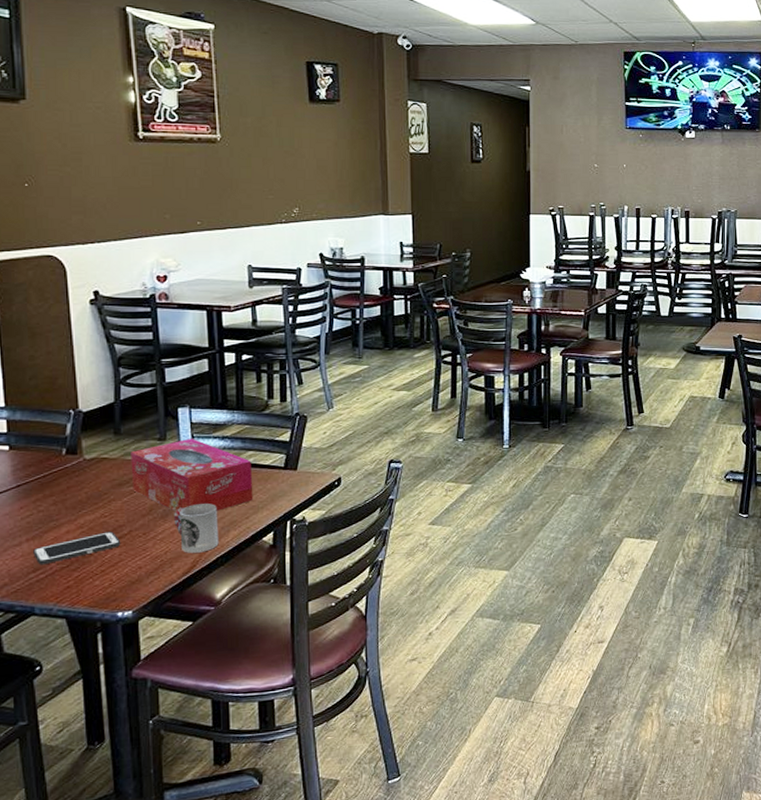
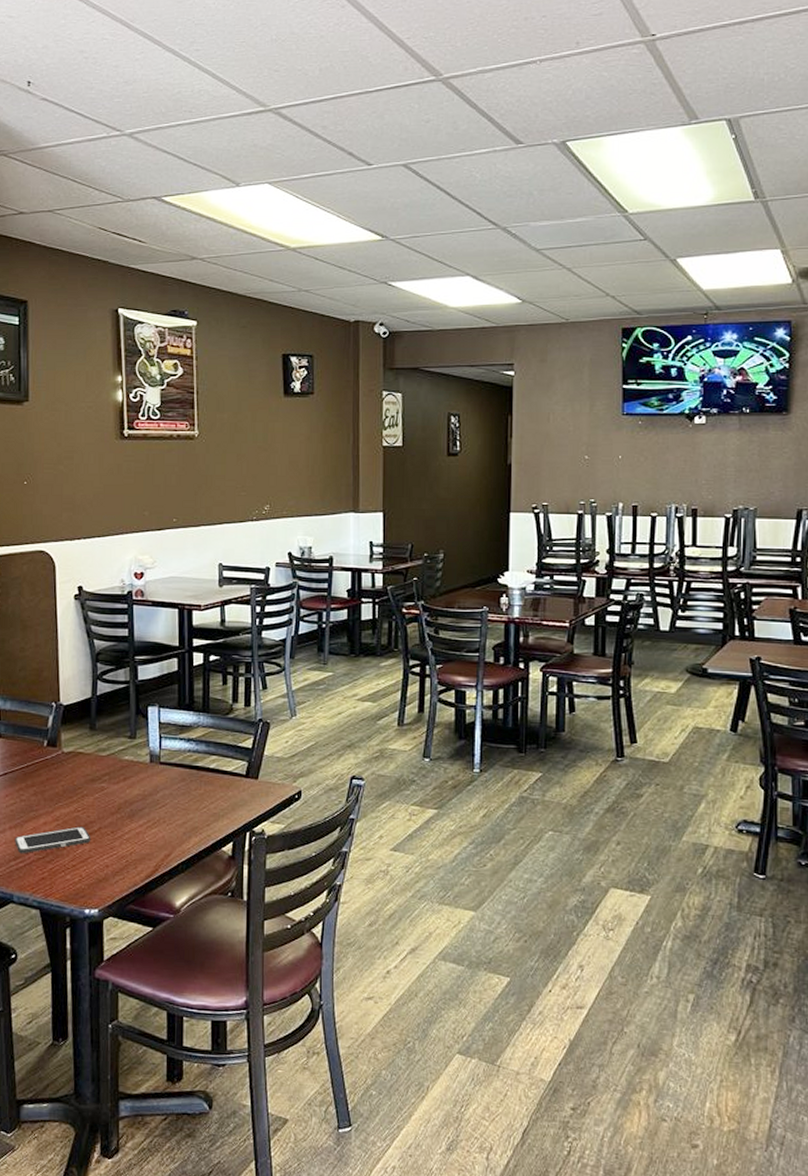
tissue box: present [131,438,254,512] -> none [103,738,215,815]
cup: present [174,503,219,553] -> none [140,806,181,857]

